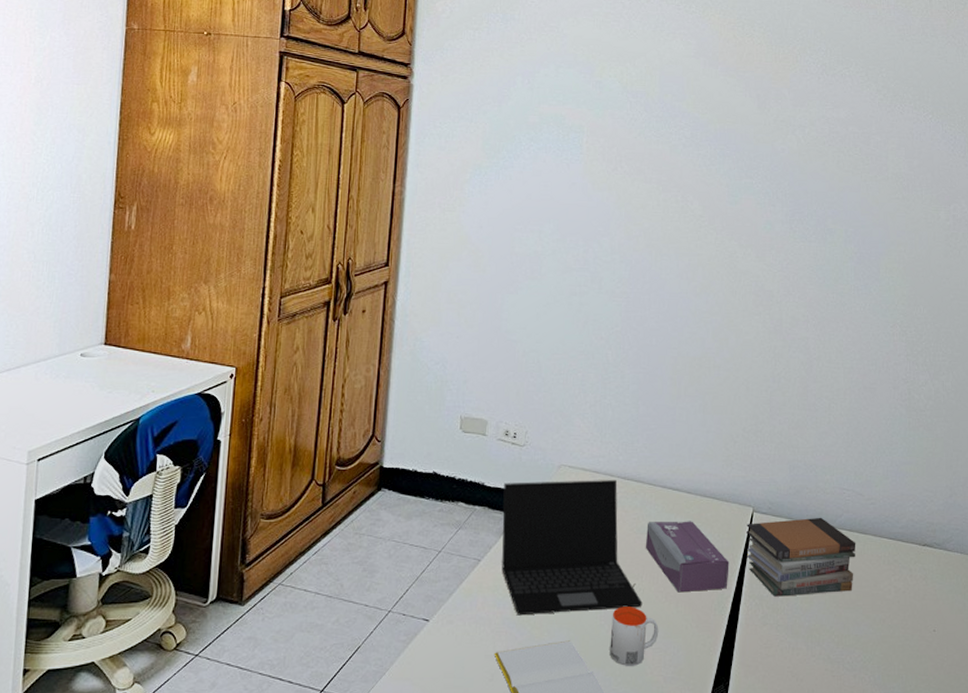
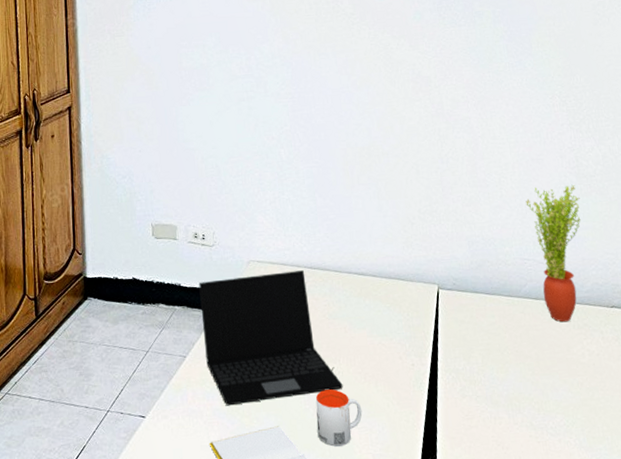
tissue box: present [645,521,730,593] -> none [338,303,423,373]
book stack: present [746,517,856,597] -> none [433,288,546,369]
potted plant: none [853,416,907,557] -> present [525,184,581,323]

